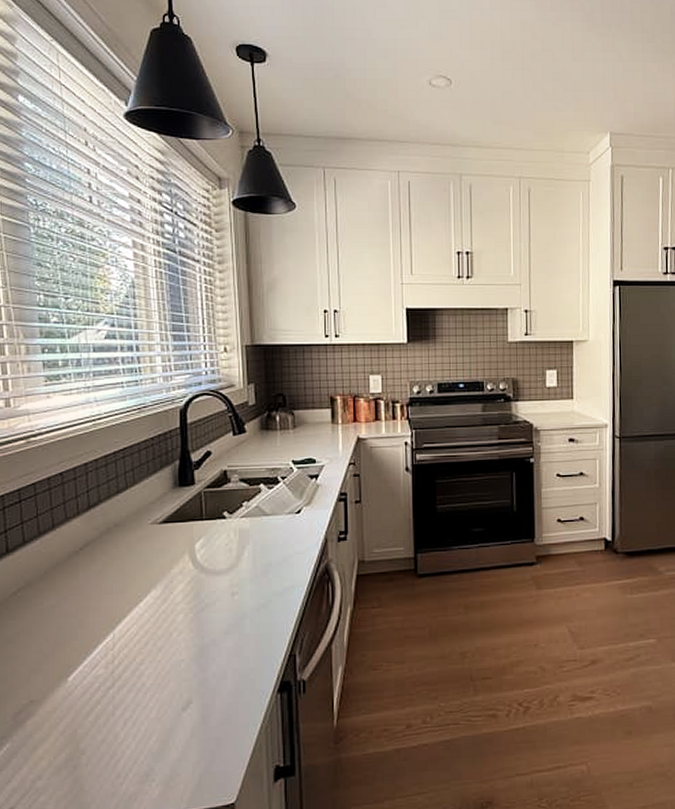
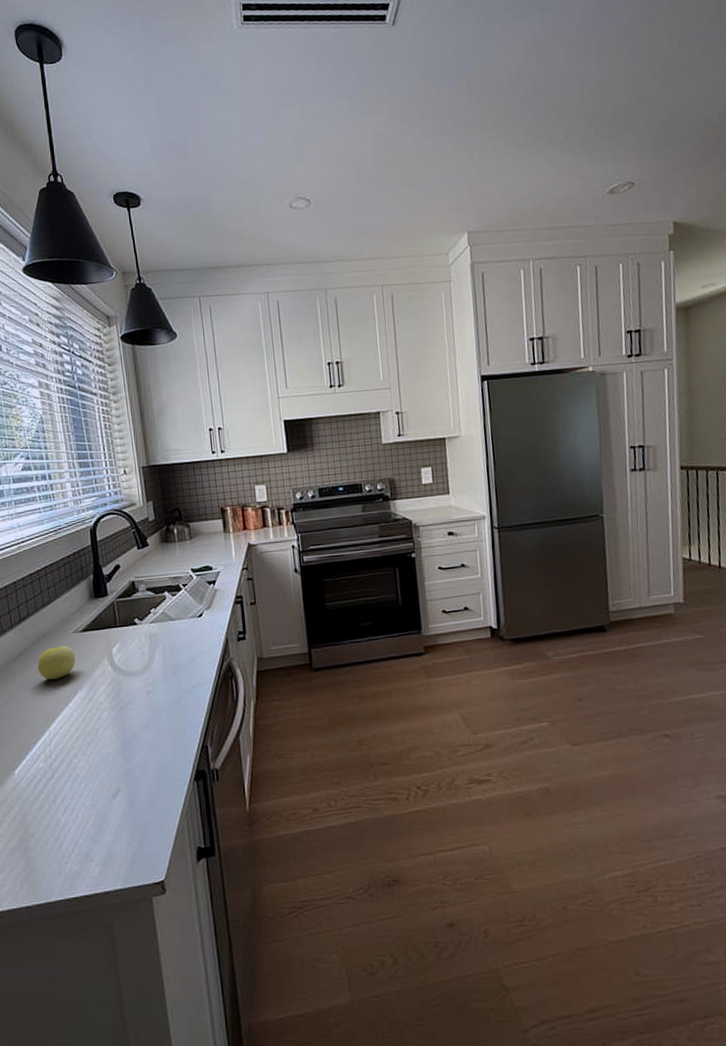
apple: none [105,537,151,576] -> present [37,645,76,680]

